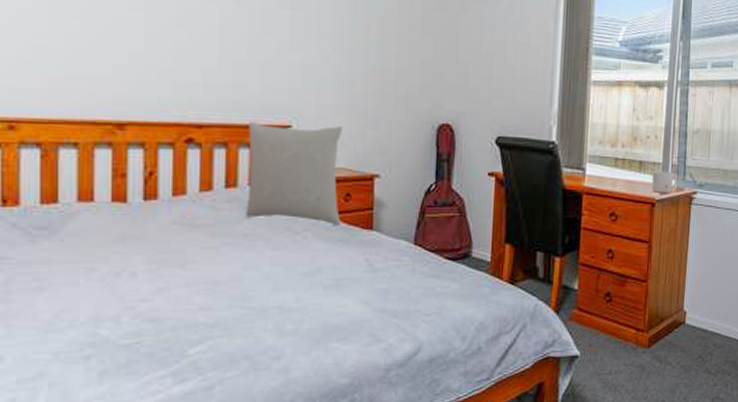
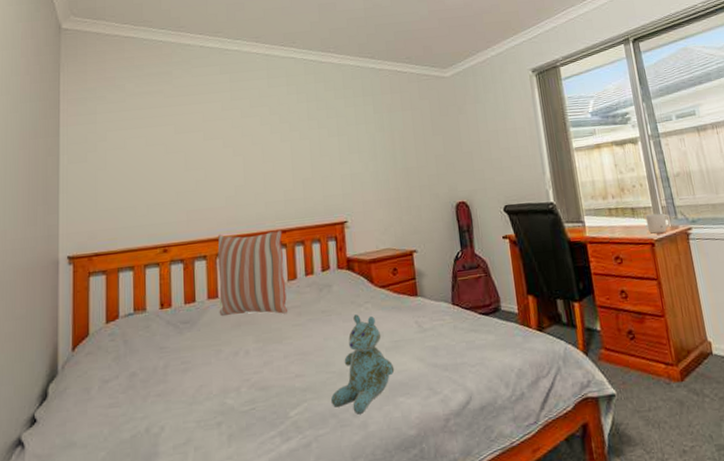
pillow: none [96,116,197,232] -> present [217,230,287,316]
pillow: present [245,121,343,226] -> none [317,216,393,298]
stuffed bear: none [246,243,332,358] -> present [331,314,395,414]

